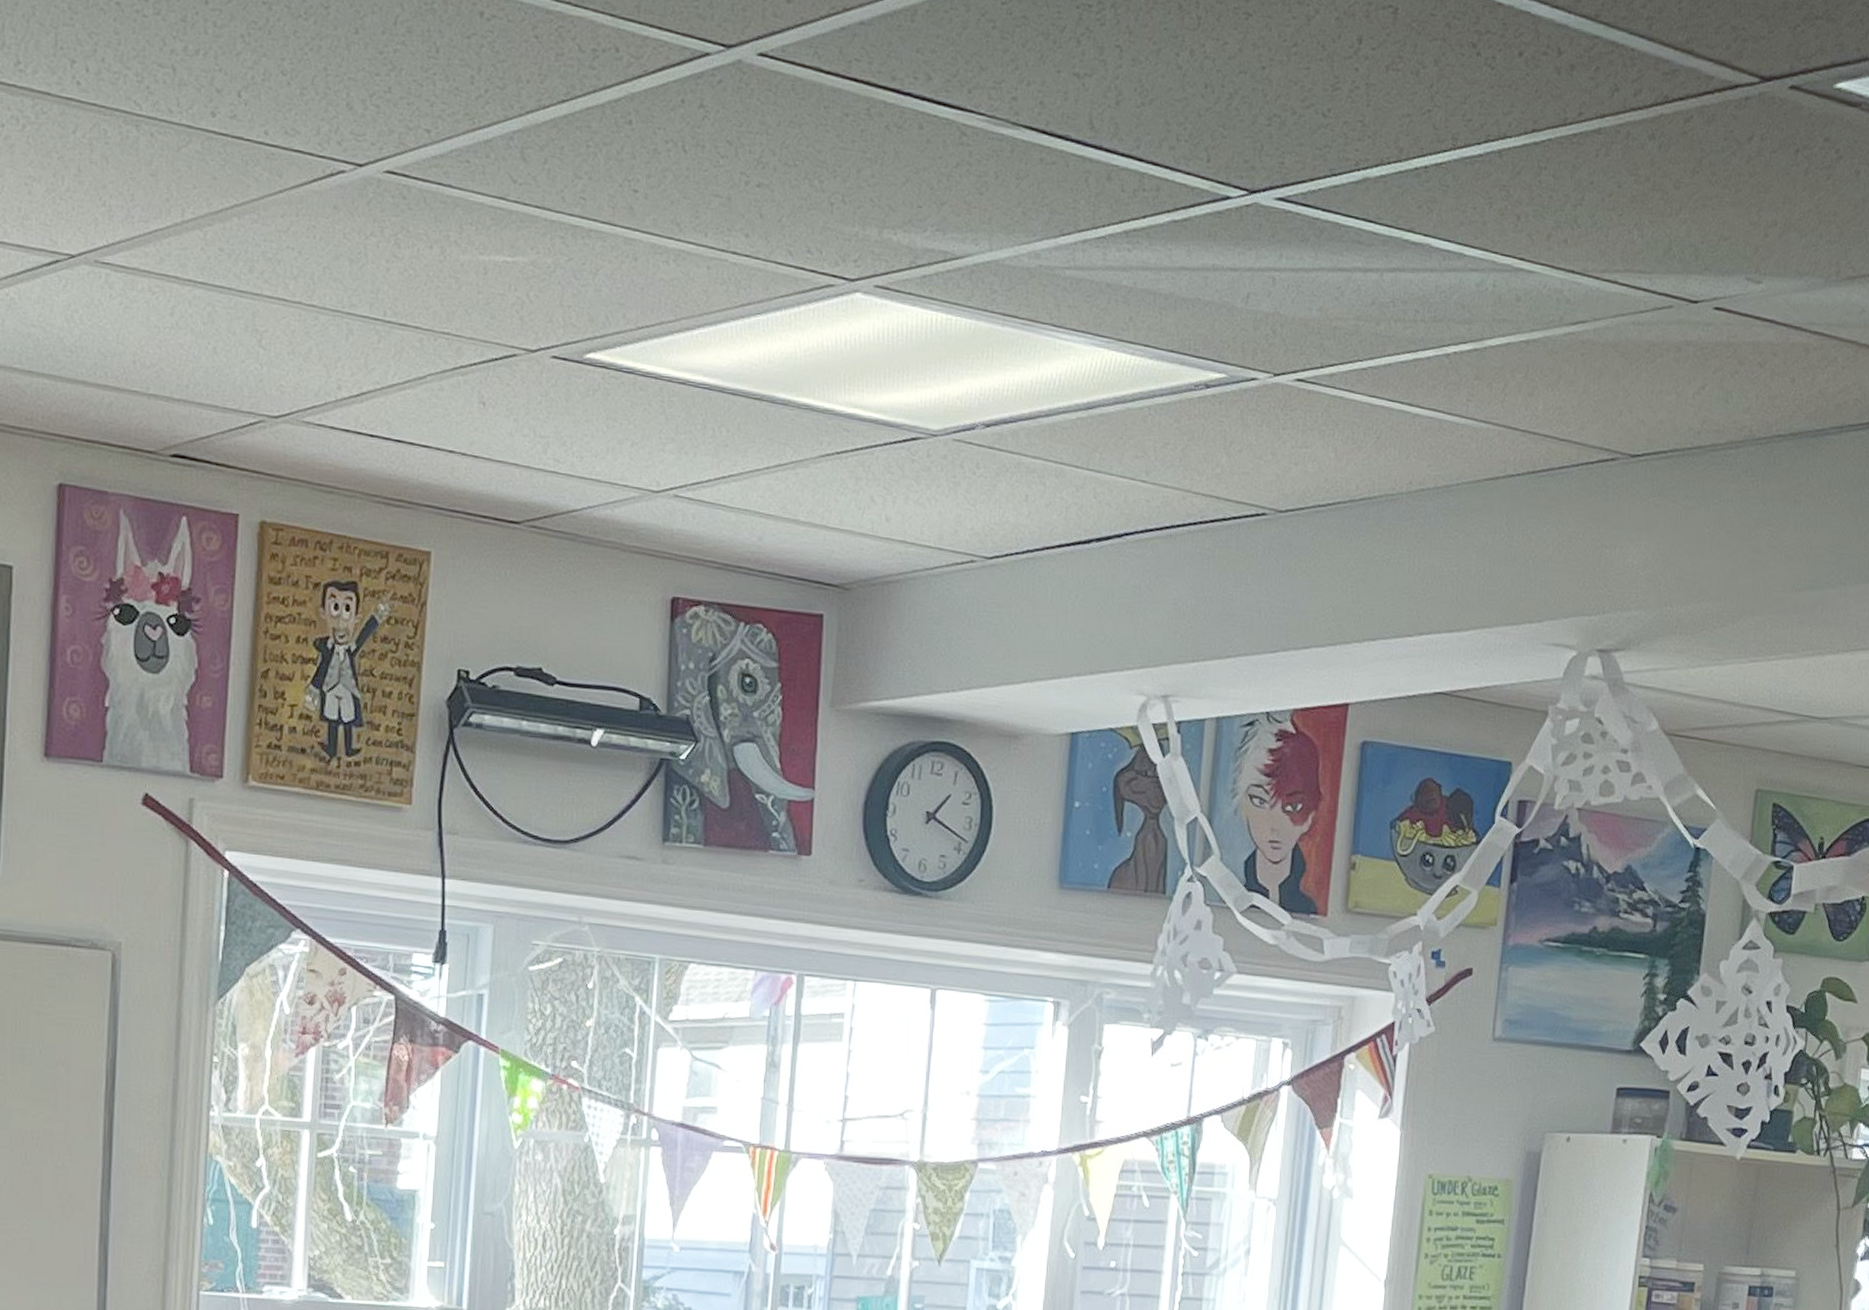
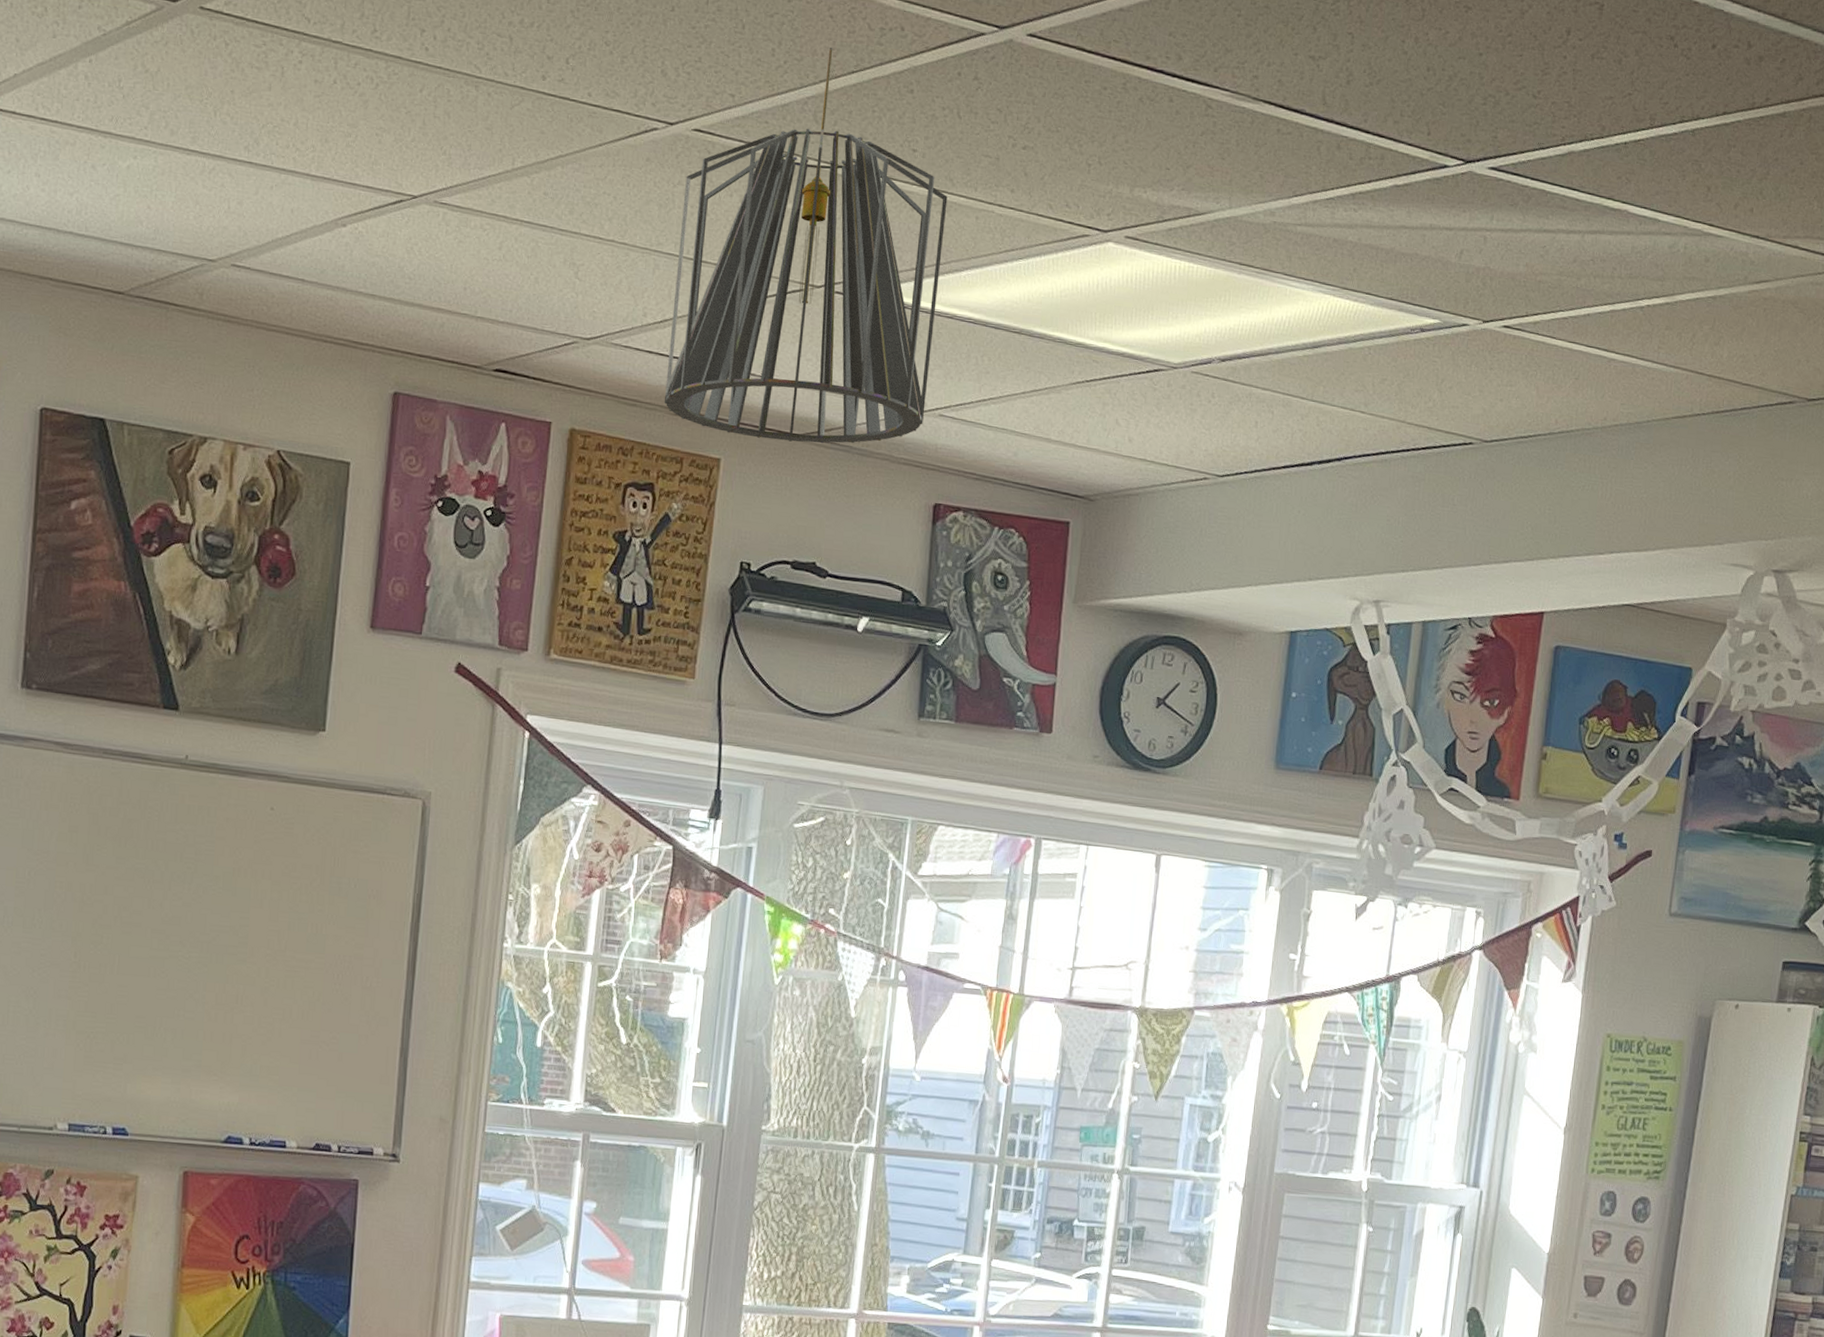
pendant light: none [366,72,675,532] -> present [665,47,948,444]

